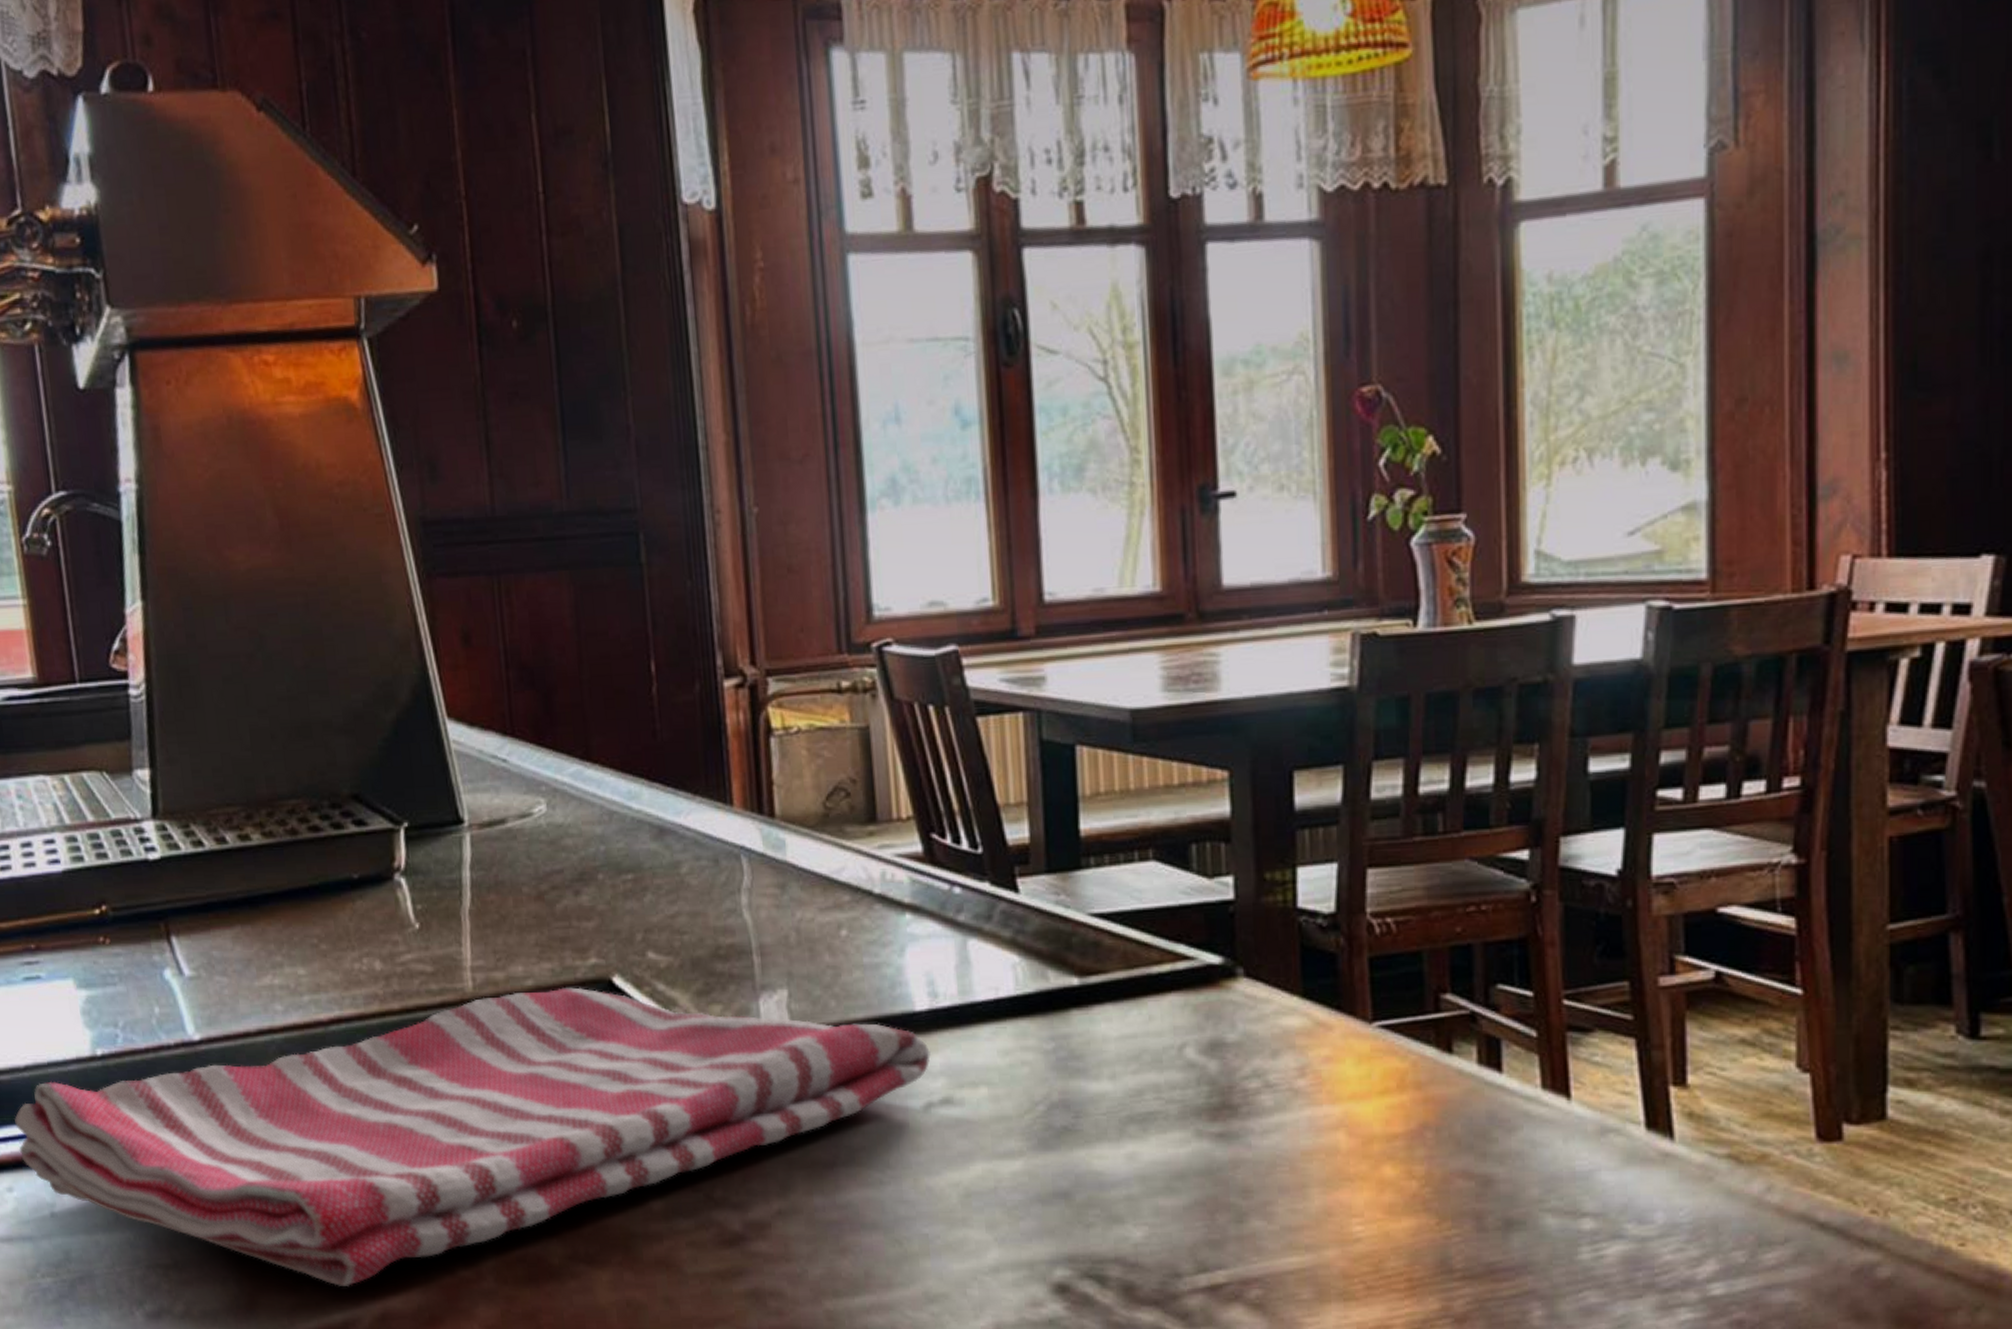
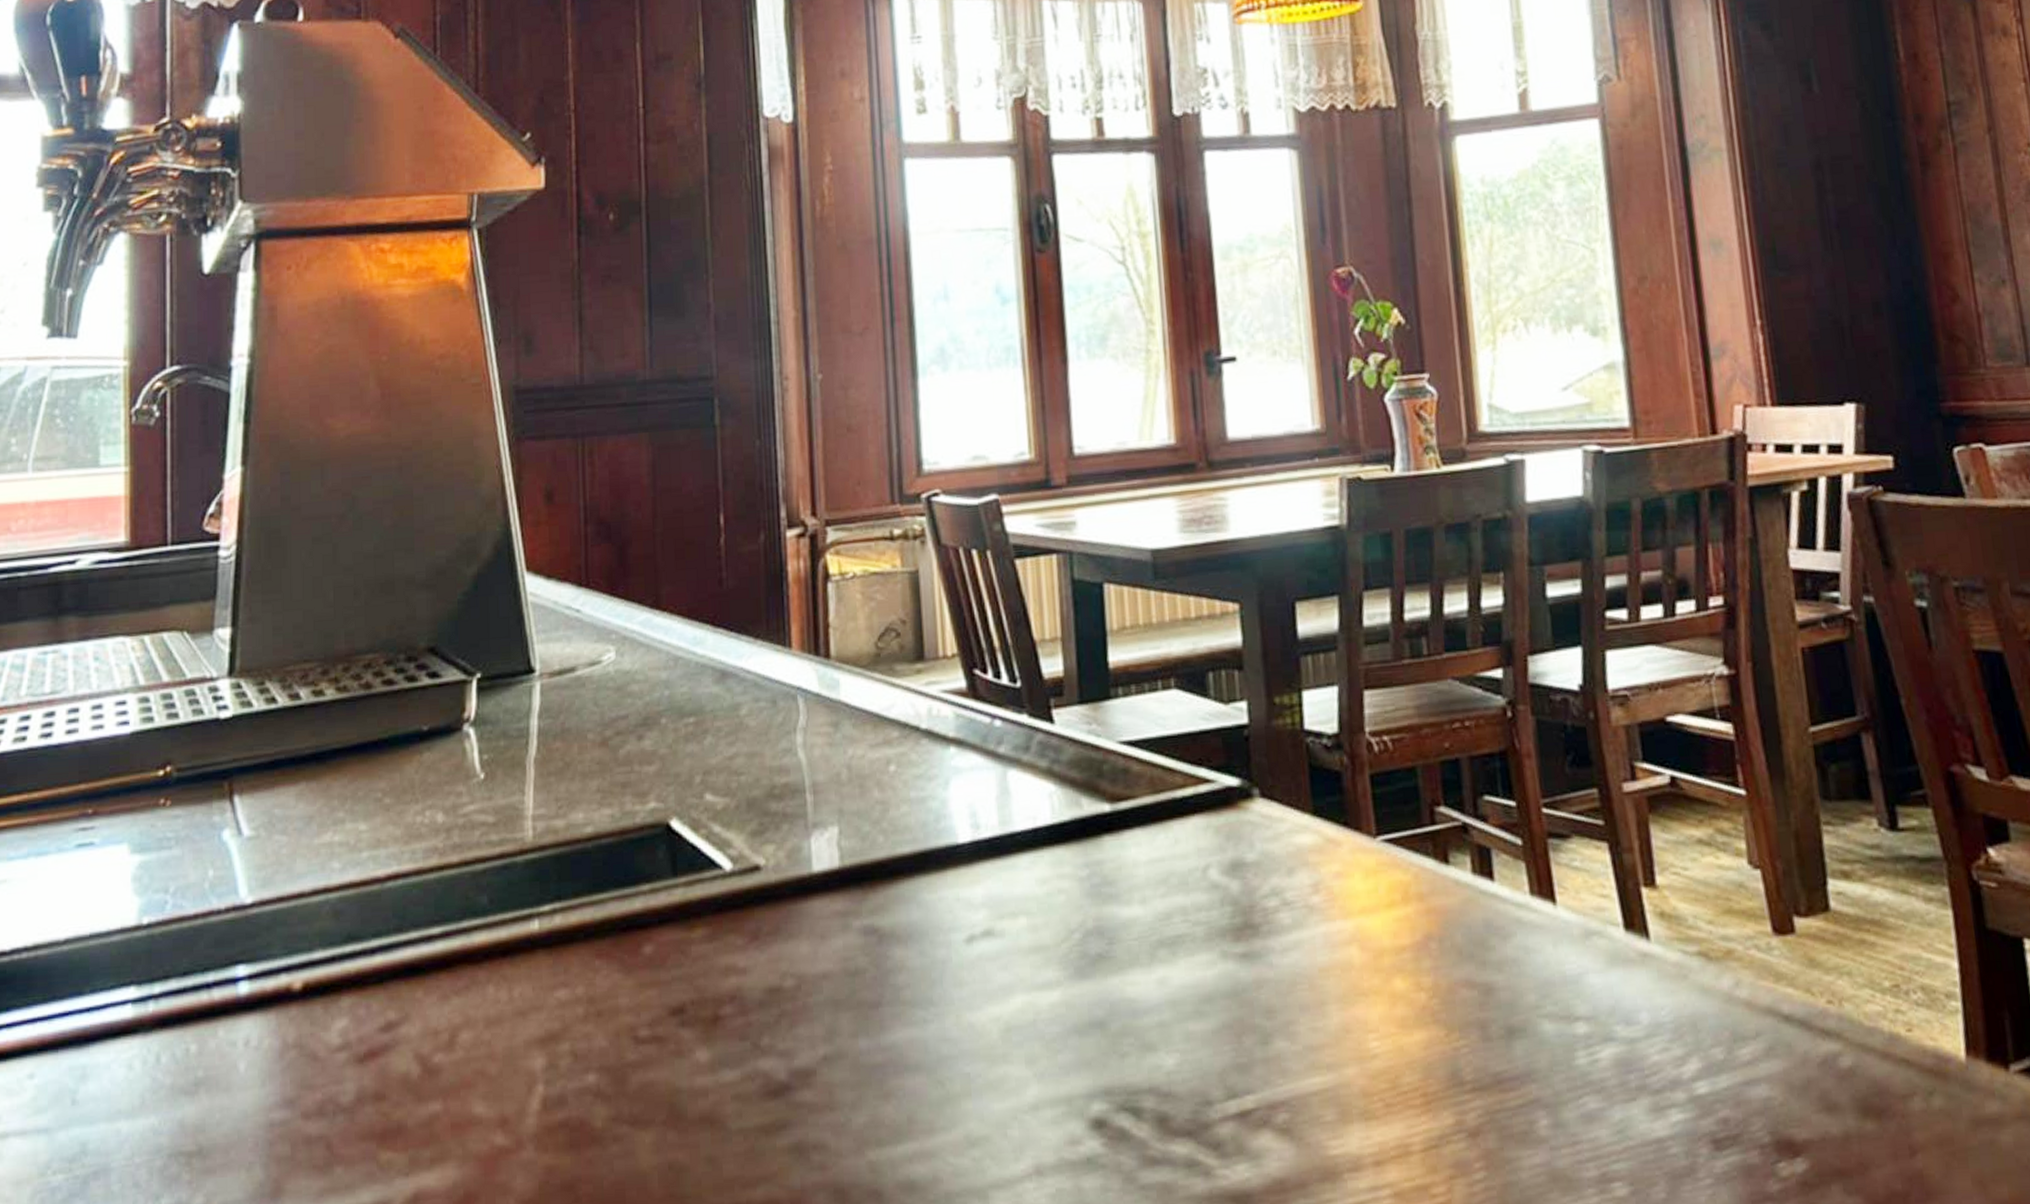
dish towel: present [14,987,930,1286] -> none [47,832,973,1165]

